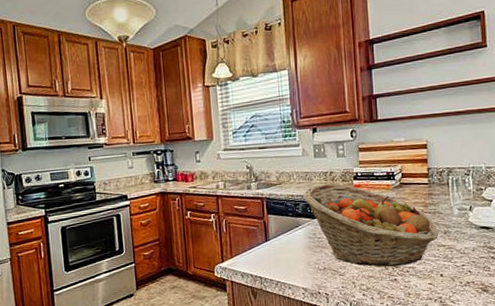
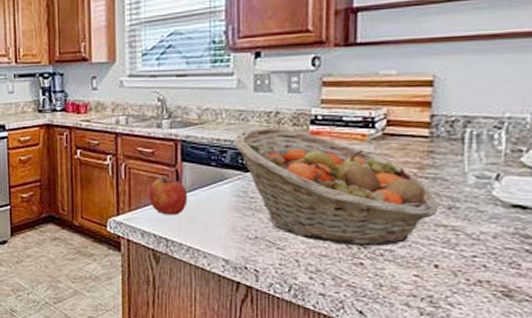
apple: none [245,227,274,258] -> present [149,177,188,215]

